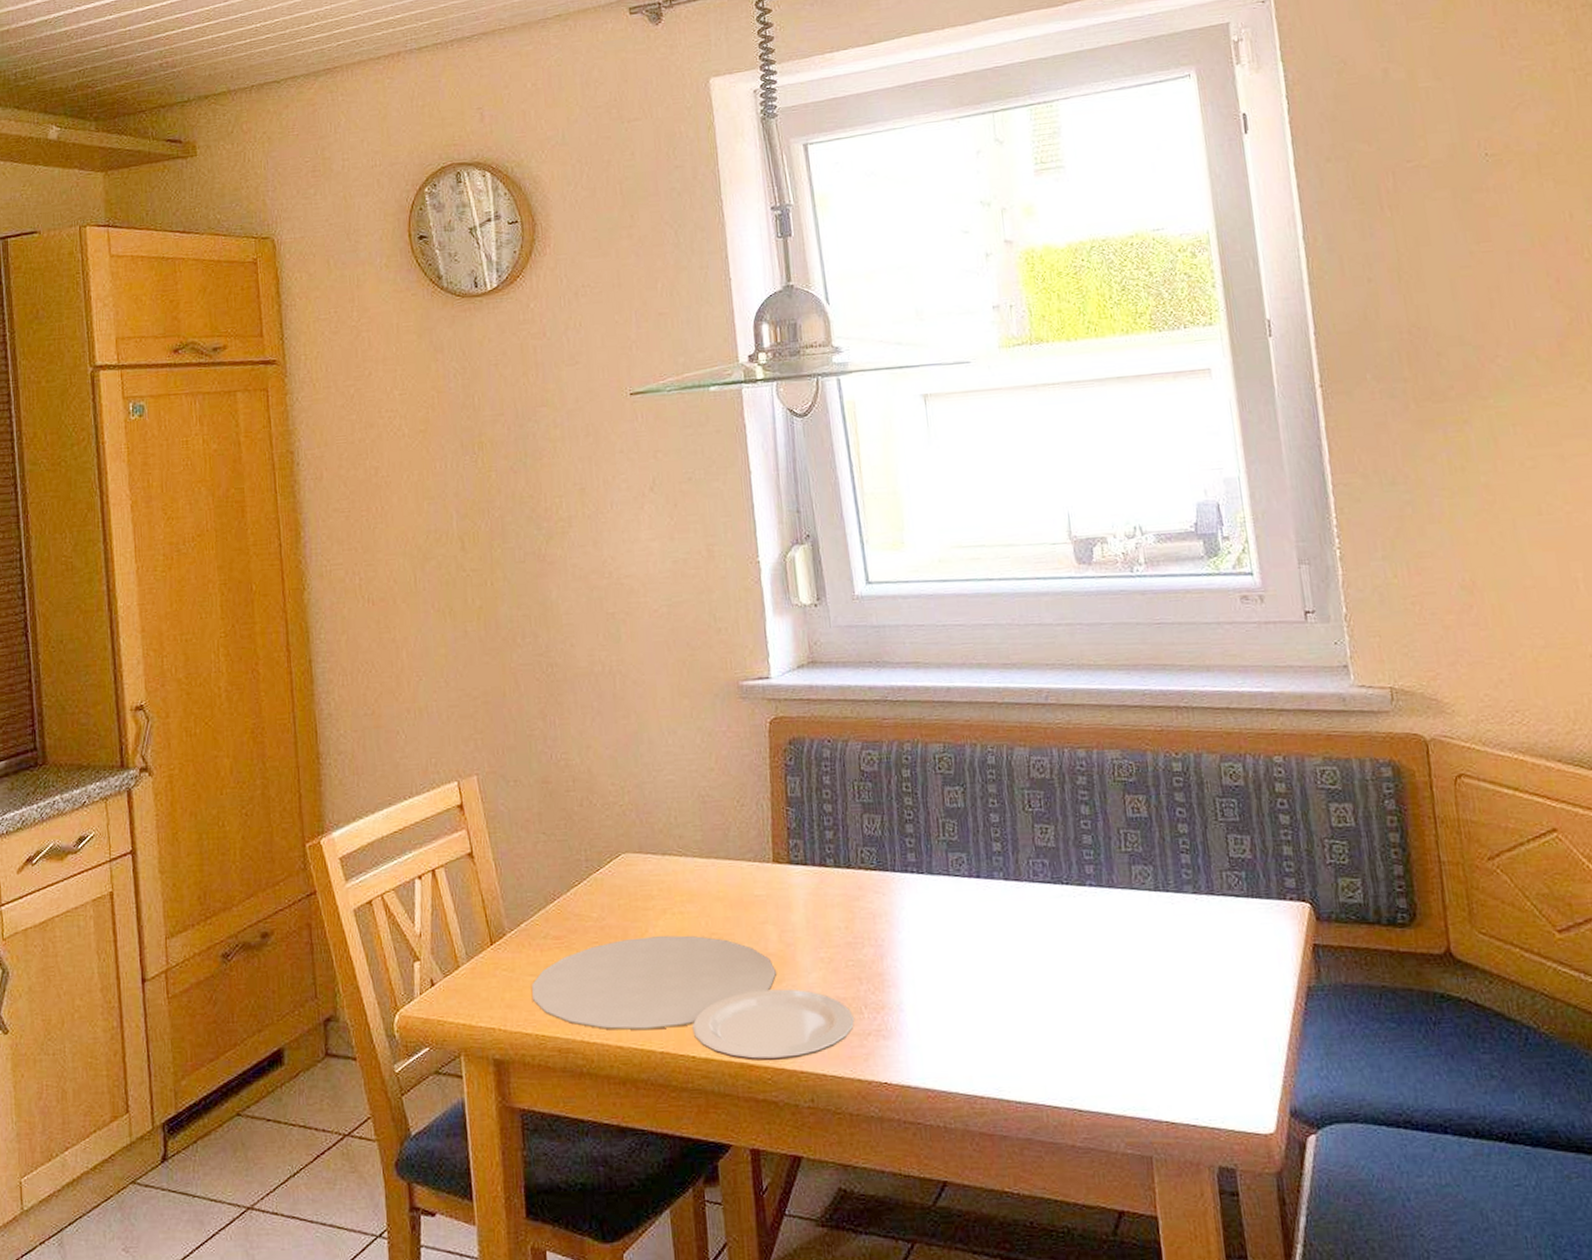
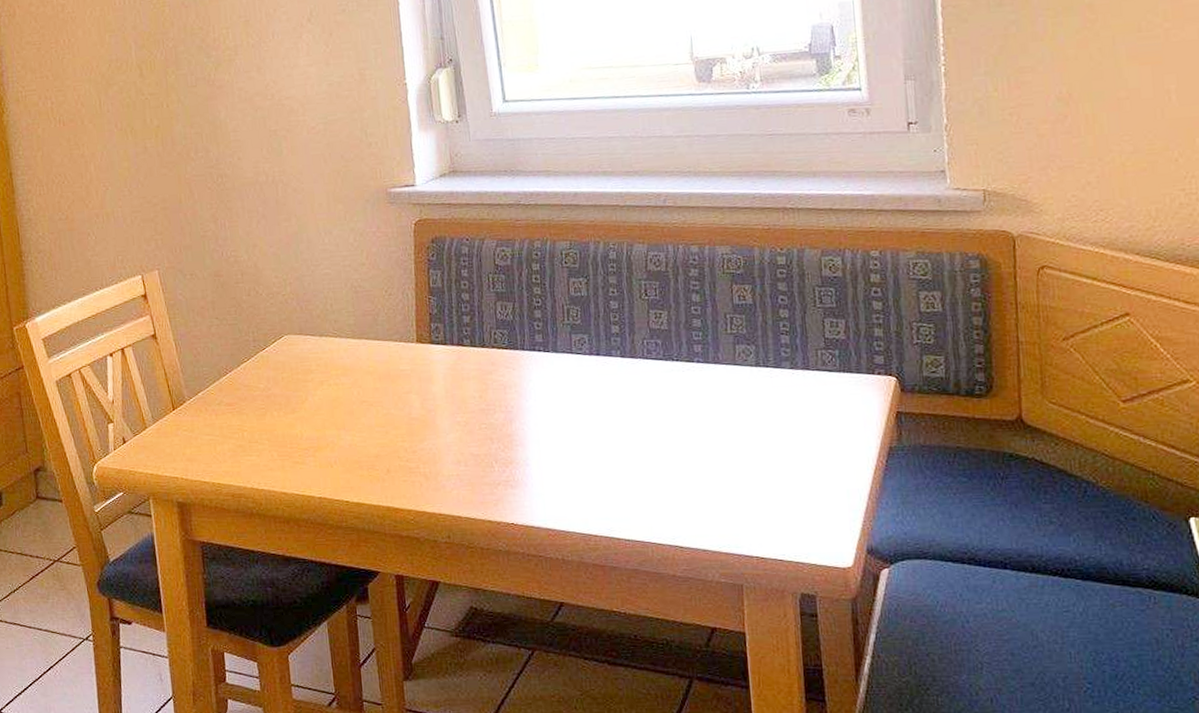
placemat: present [532,935,776,1031] -> none [209,403,419,480]
plate: present [692,989,854,1061] -> none [346,447,486,505]

